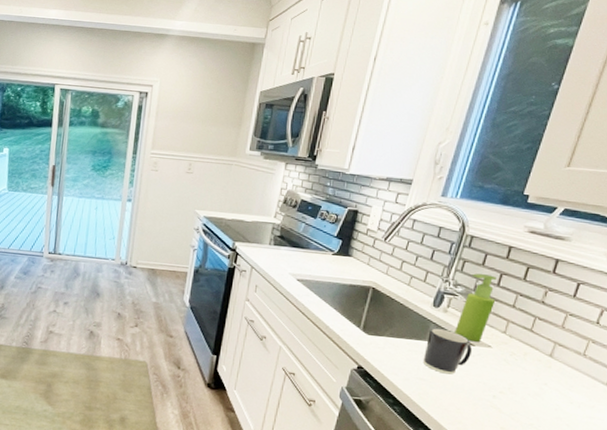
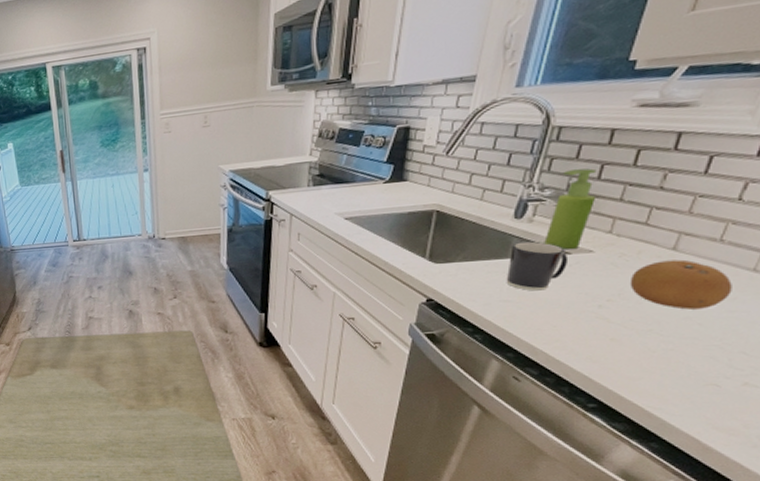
fruit: none [517,364,591,412] -> present [630,259,732,310]

